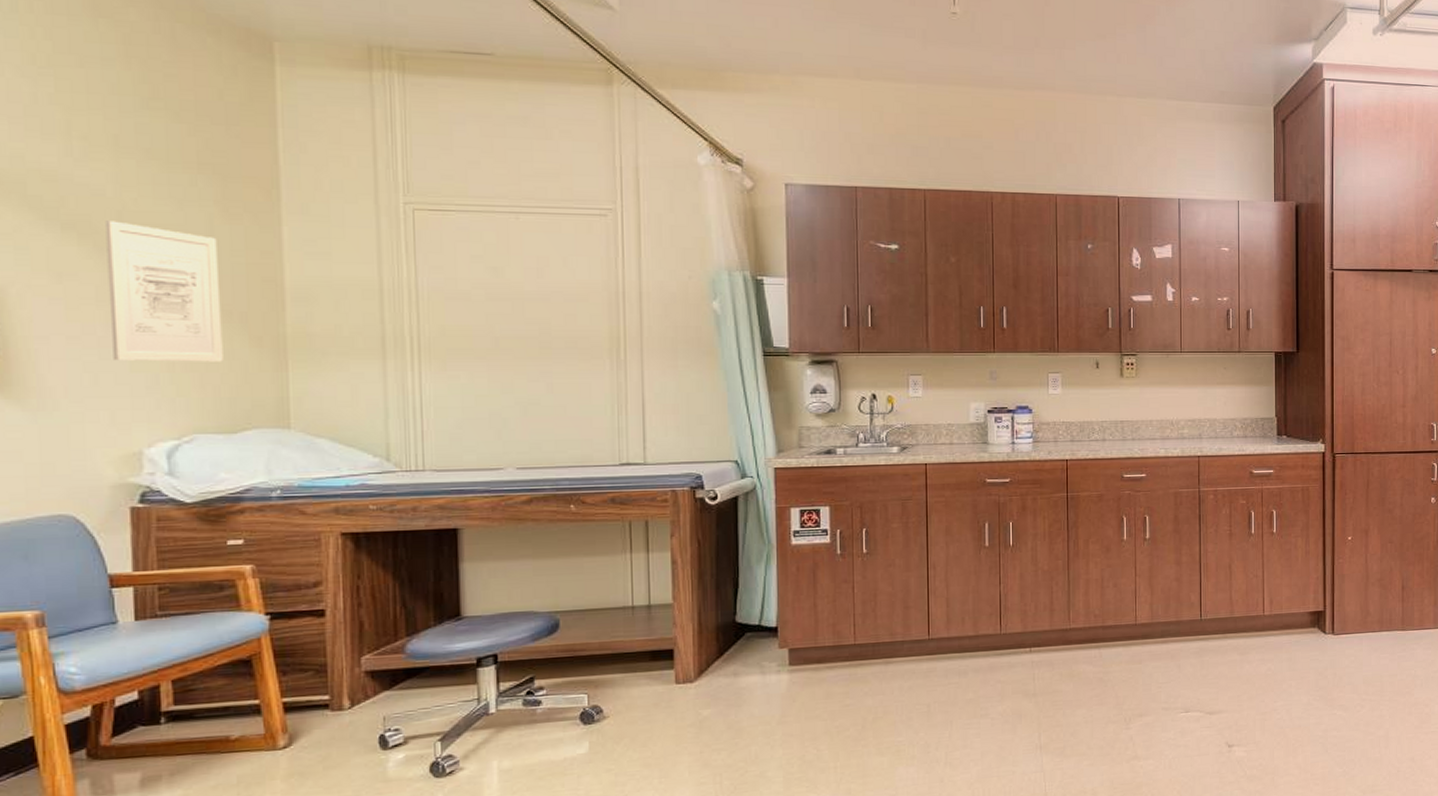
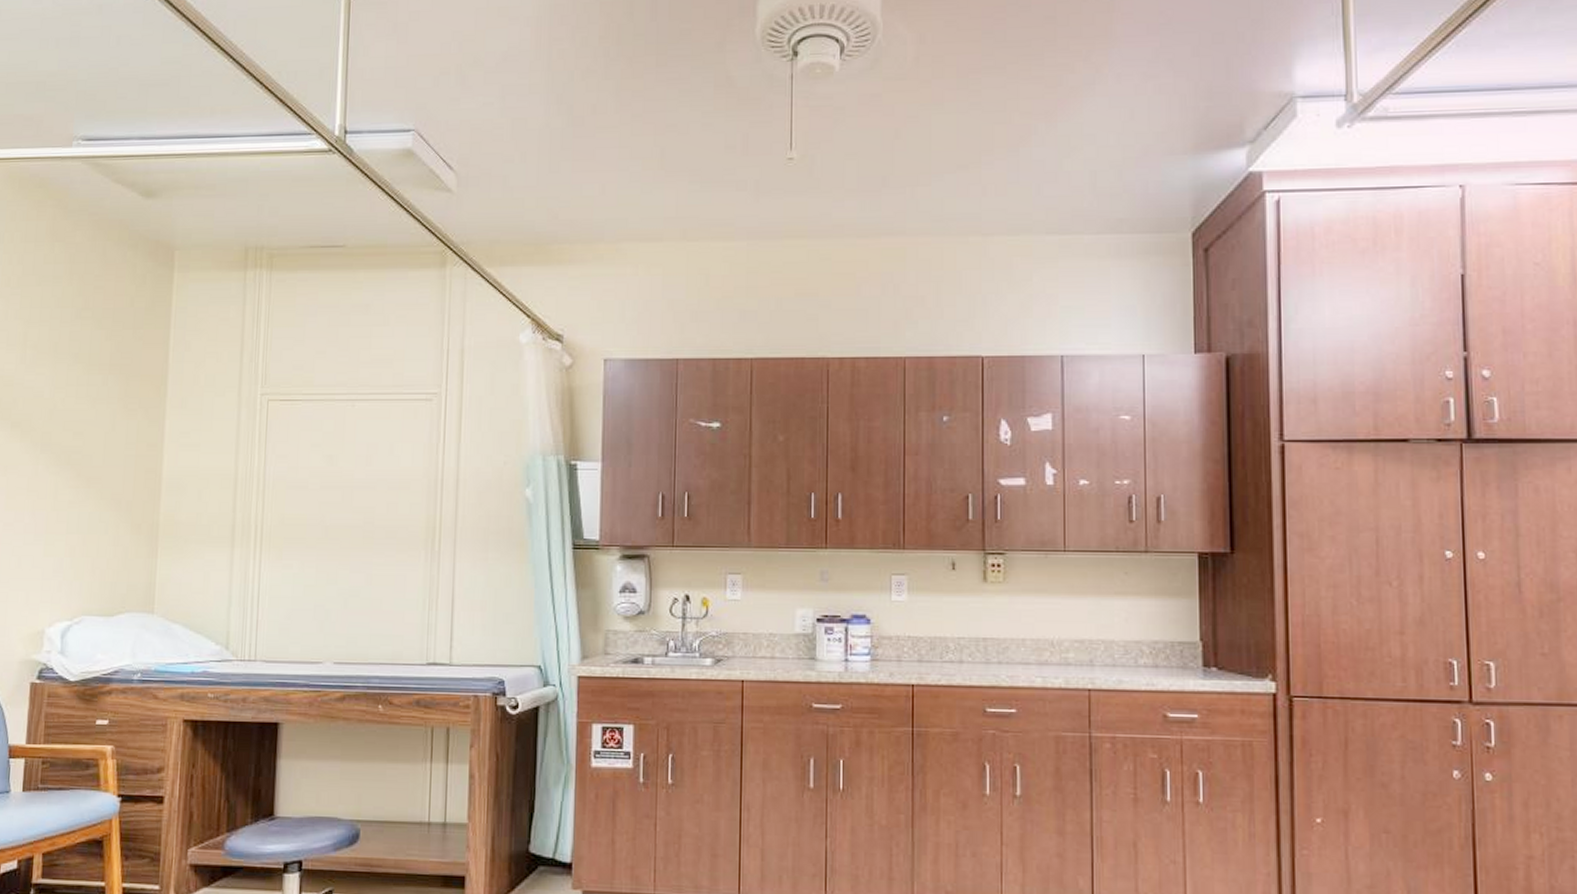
wall art: present [105,220,223,362] -> none [33,419,117,548]

